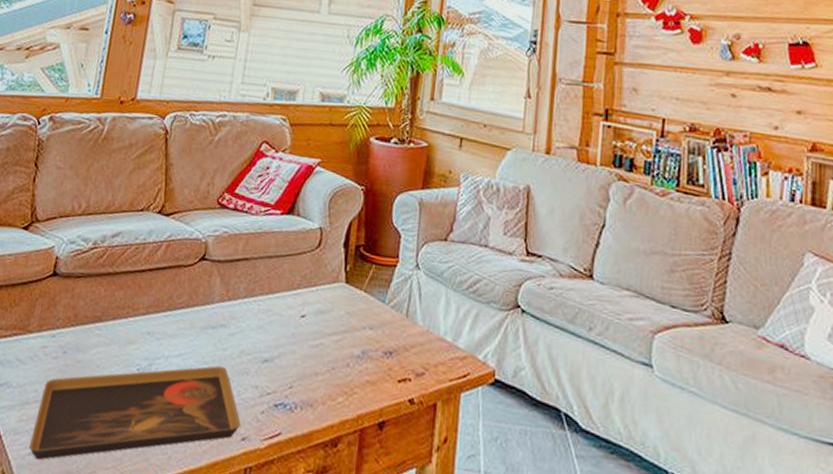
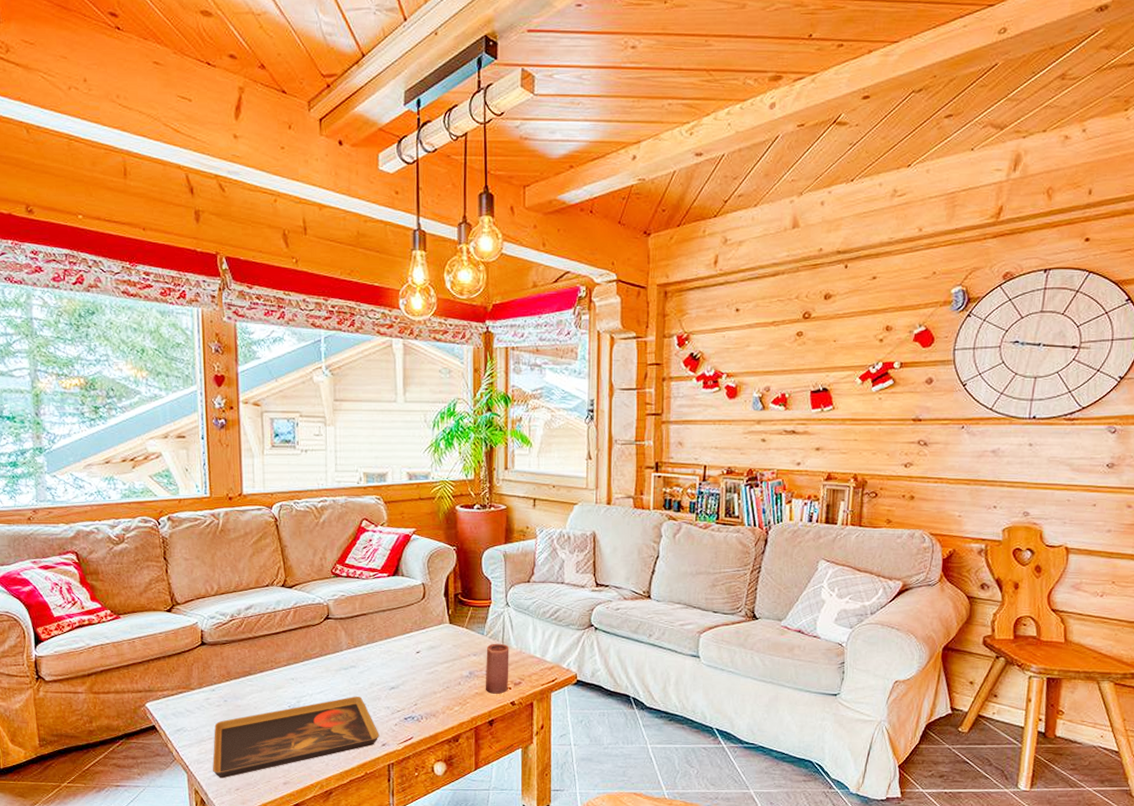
candle: none [378,315,414,386] -> present [485,643,509,694]

